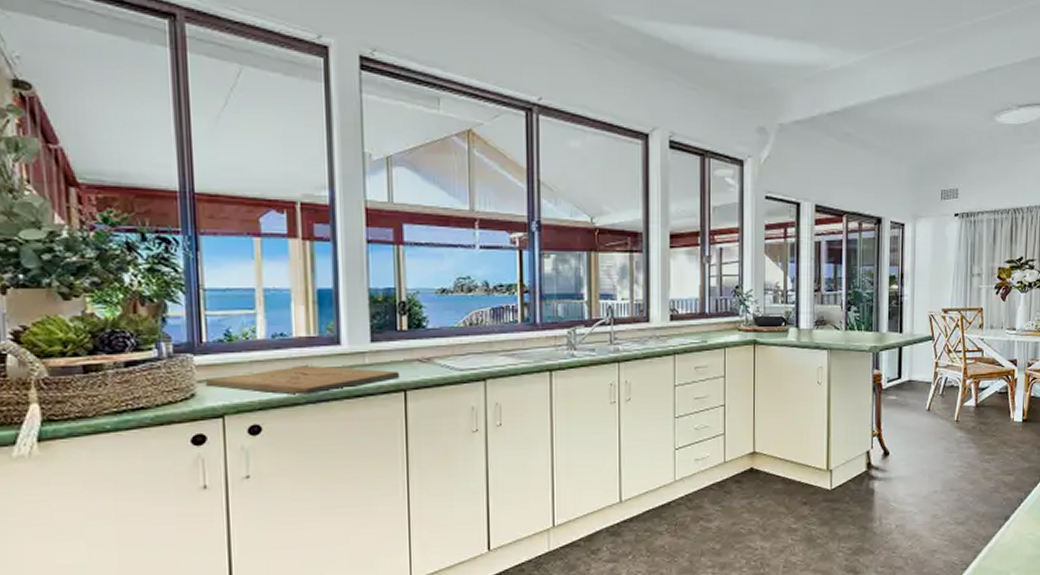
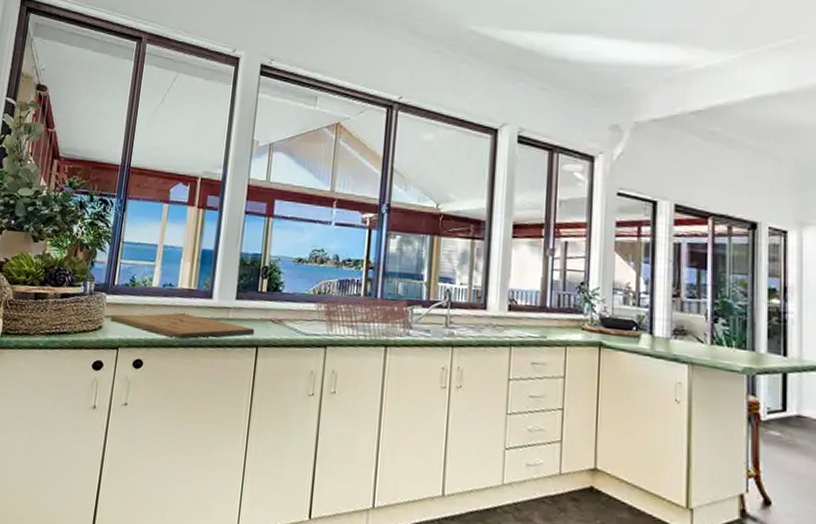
dish rack: none [466,322,575,370] -> present [313,296,411,342]

